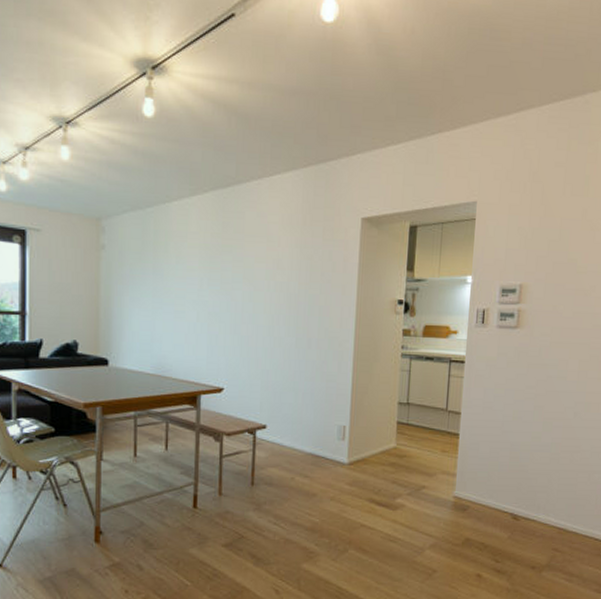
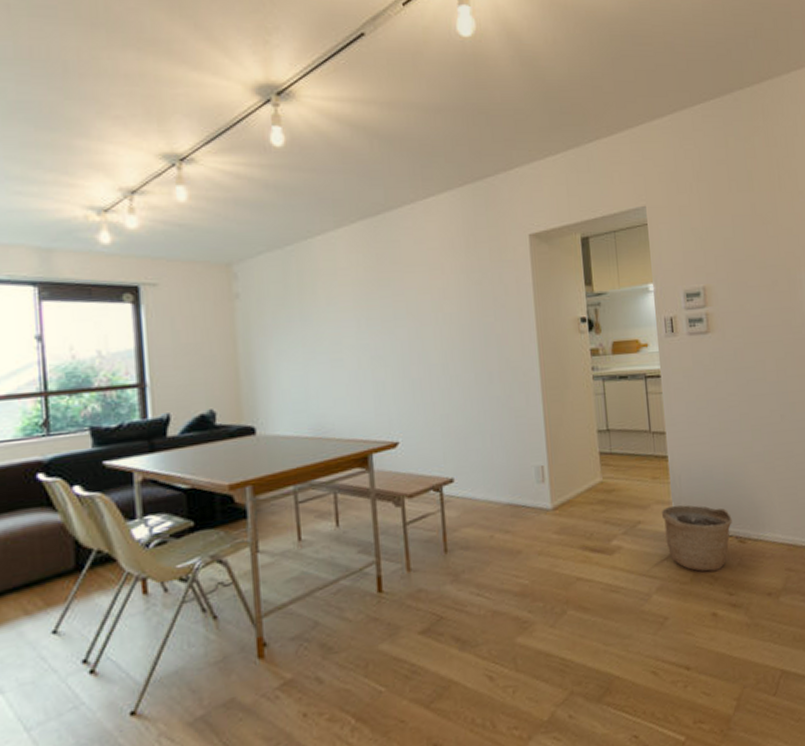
basket: none [445,477,510,539] -> present [661,505,732,572]

